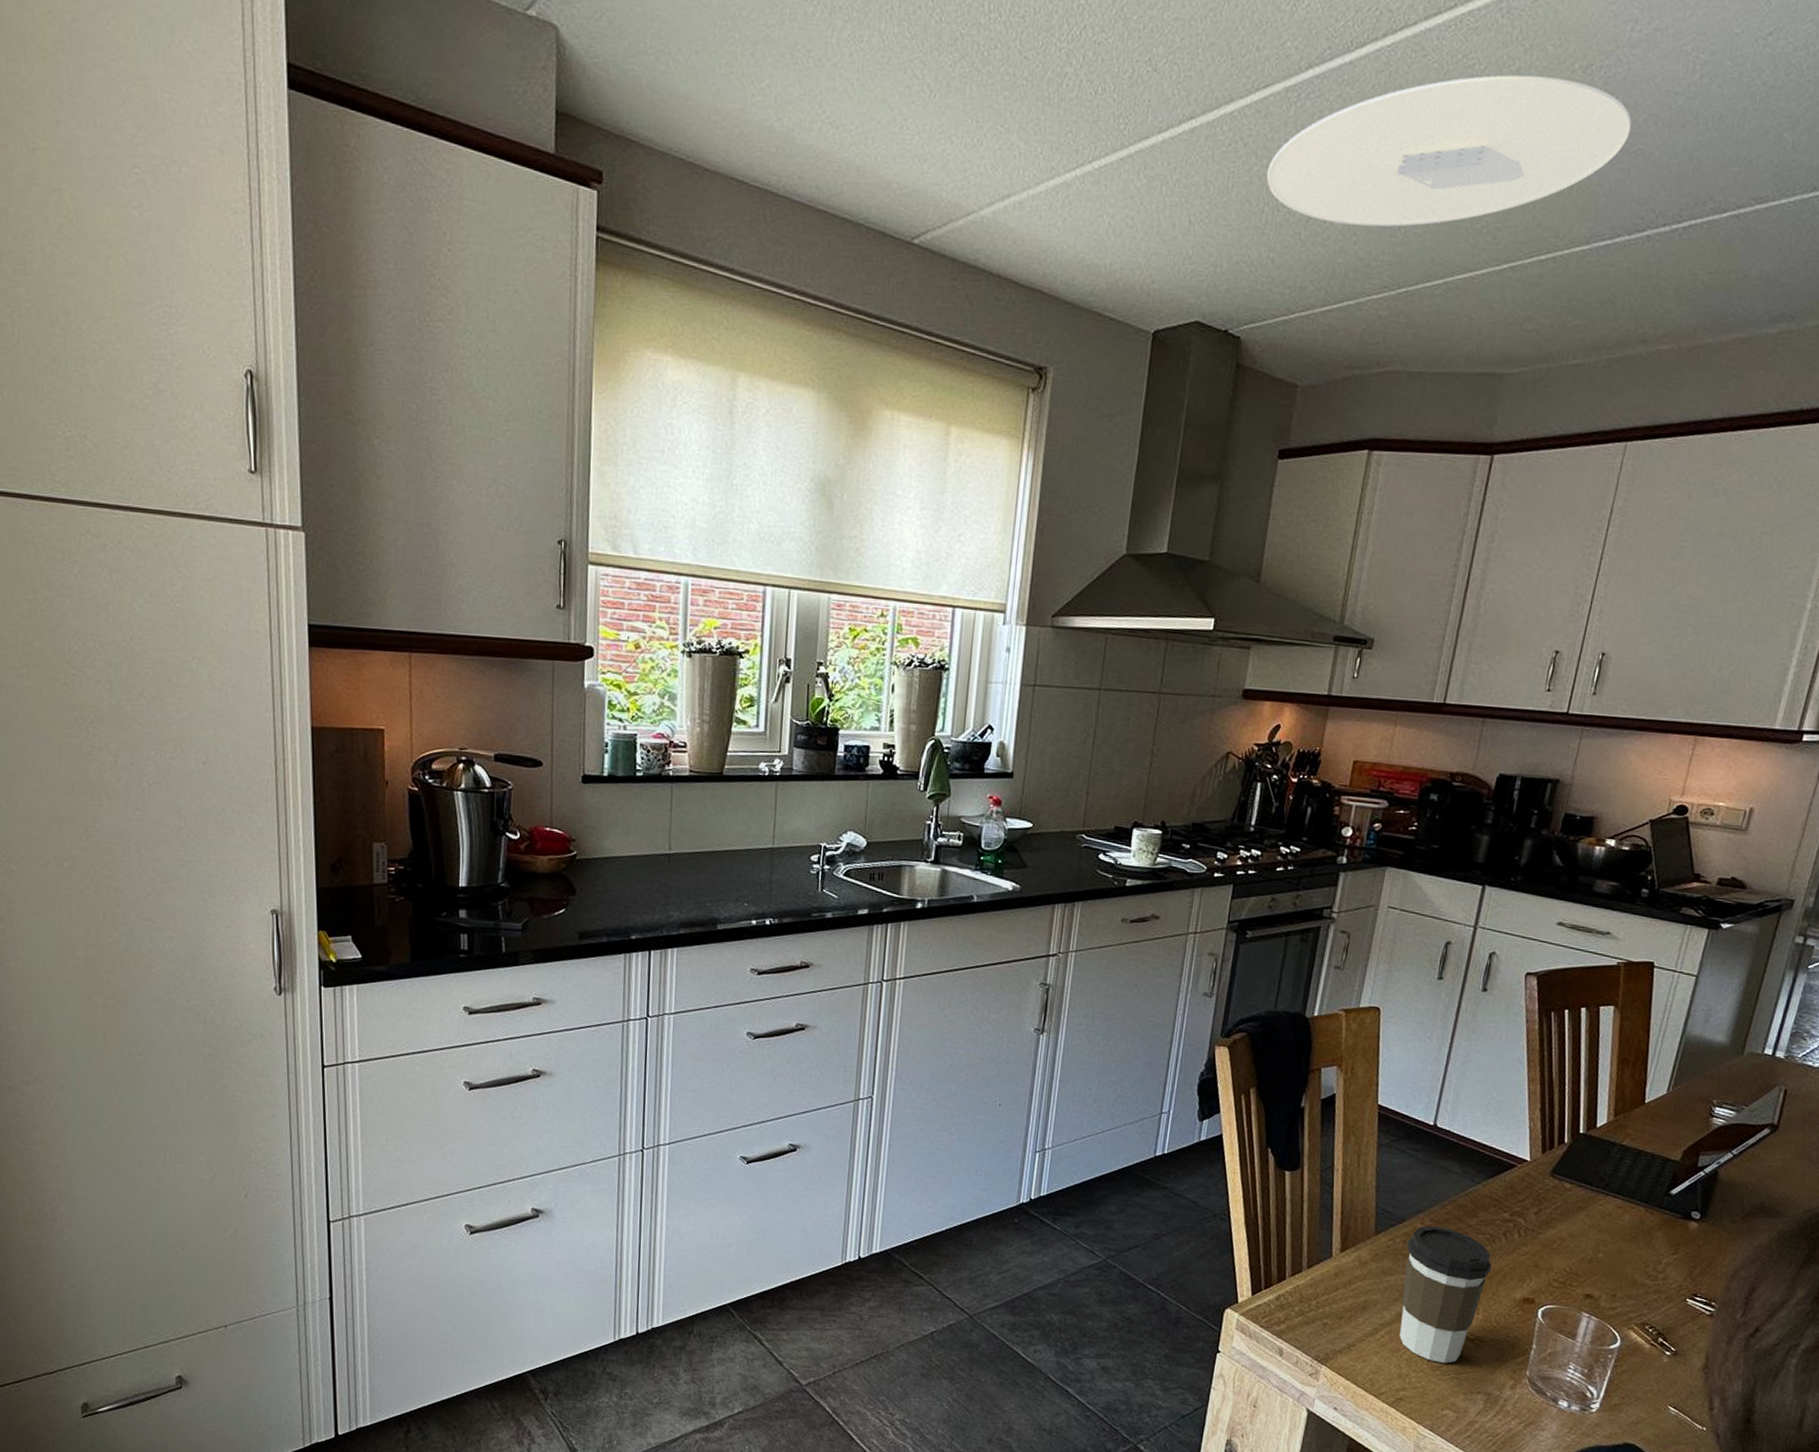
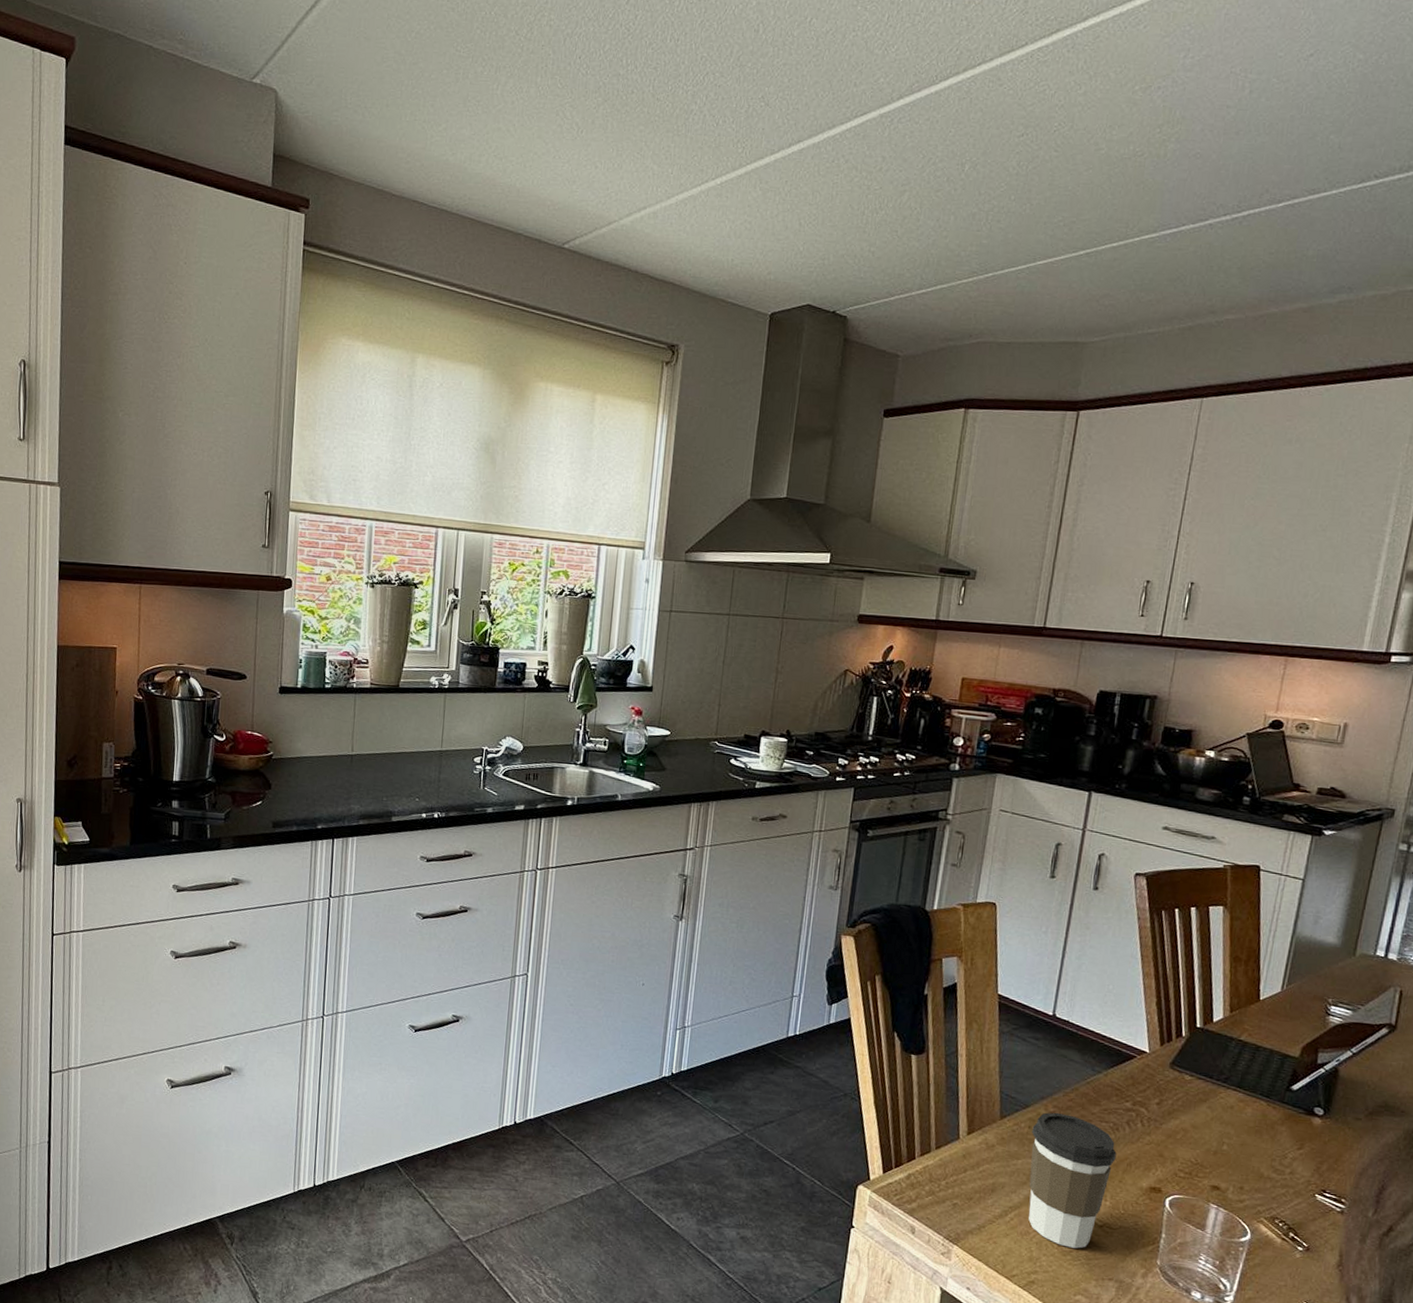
ceiling light: present [1266,75,1632,227] -> none [866,97,1190,224]

